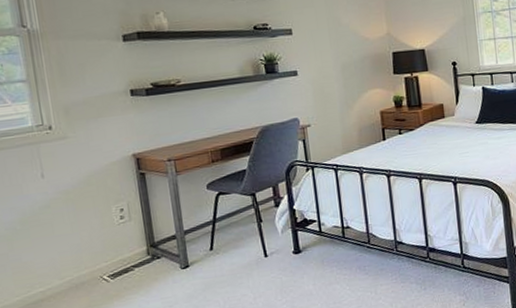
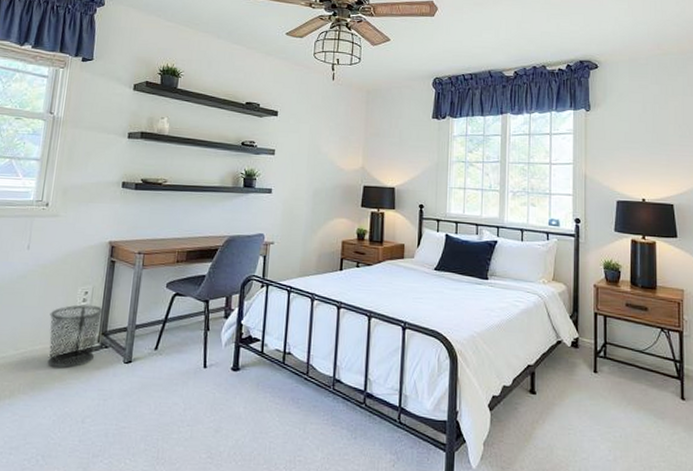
waste bin: none [87,220,148,287] -> present [47,305,103,368]

